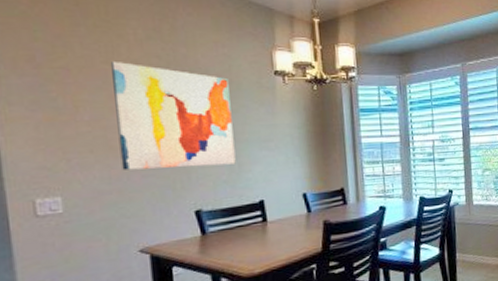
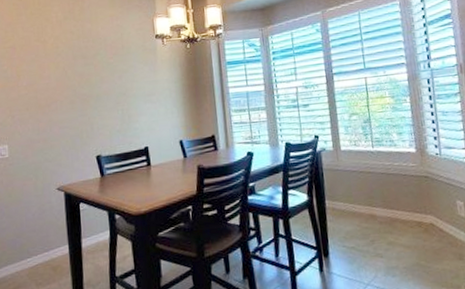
wall art: present [111,60,236,171] -> none [41,38,126,124]

